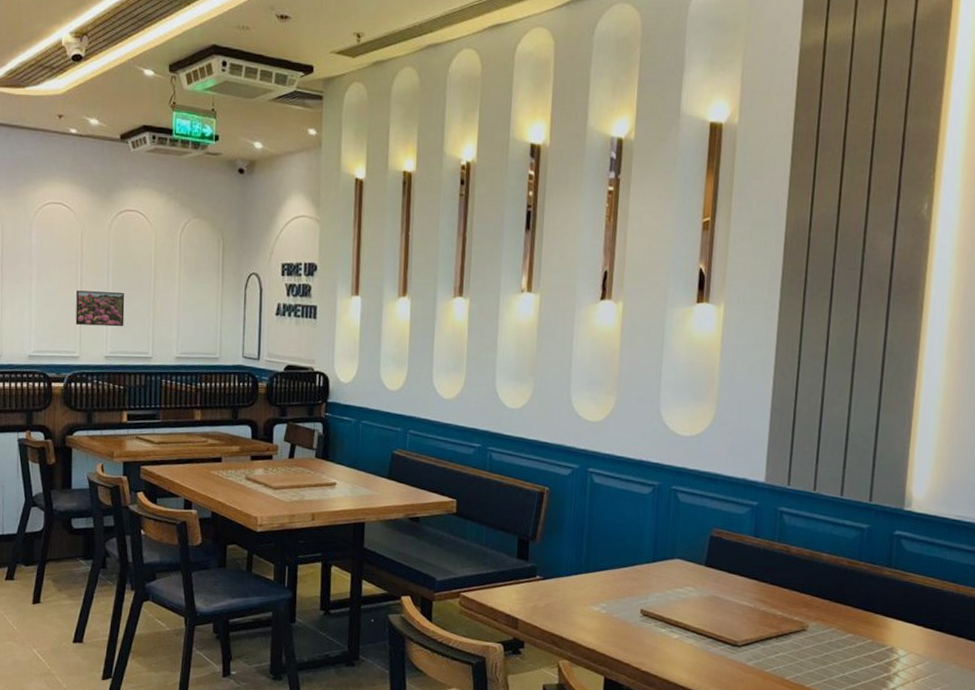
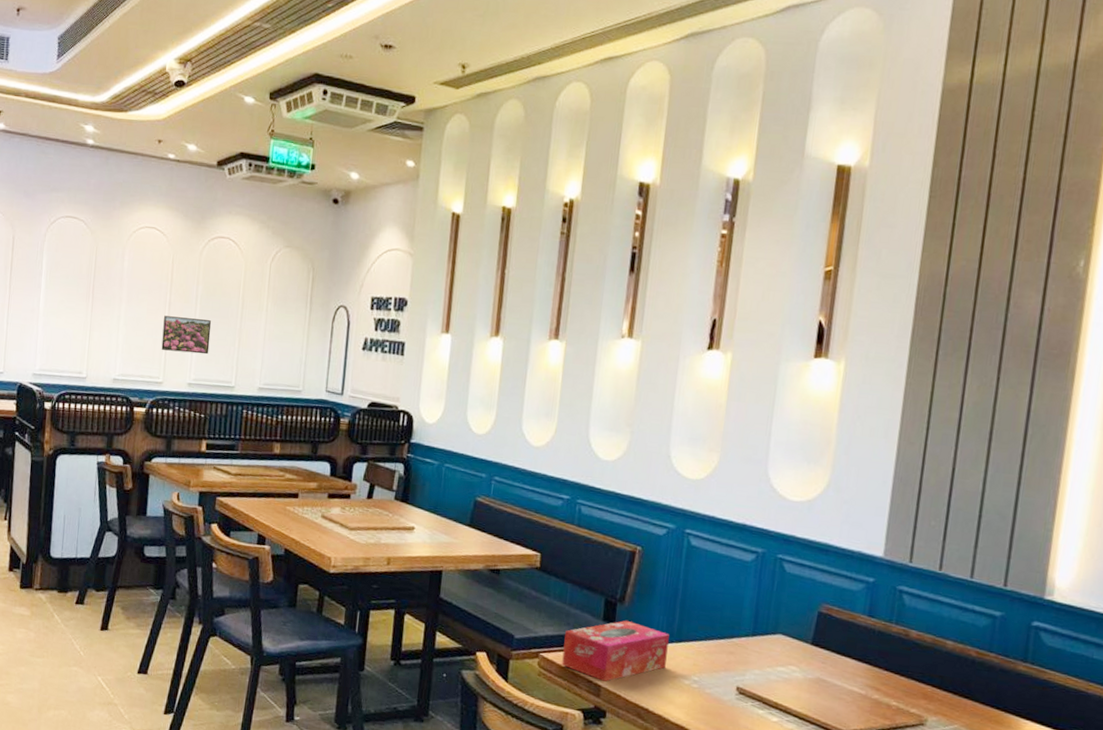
tissue box: none [481,556,578,614] -> present [561,620,669,682]

